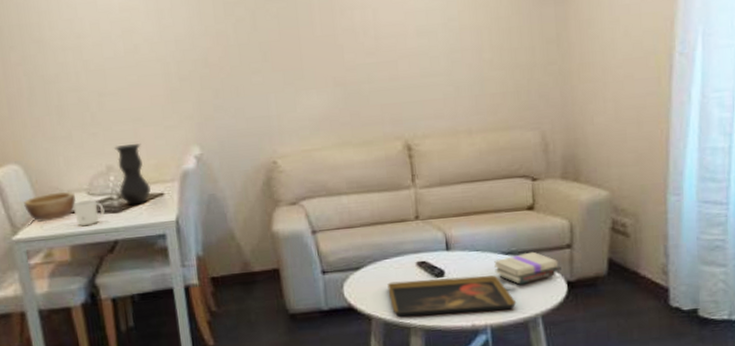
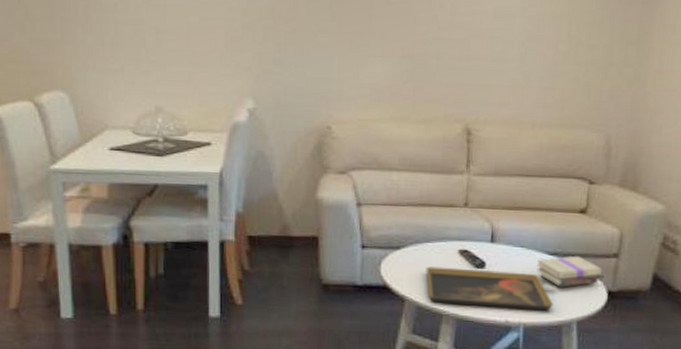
bowl: present [24,192,77,222] -> none [66,127,121,156]
mug: present [72,200,105,227] -> none [116,139,148,166]
vase: present [113,143,151,206] -> none [165,87,199,152]

